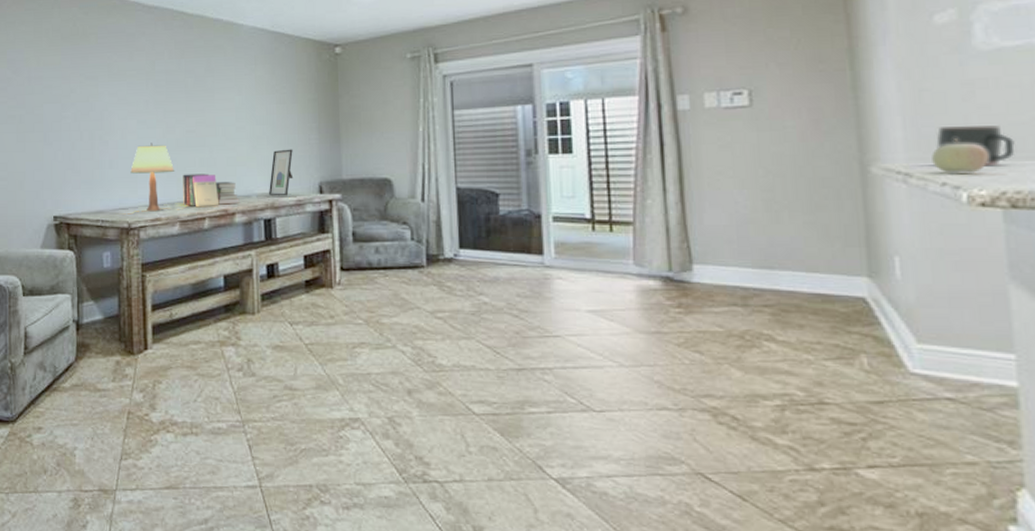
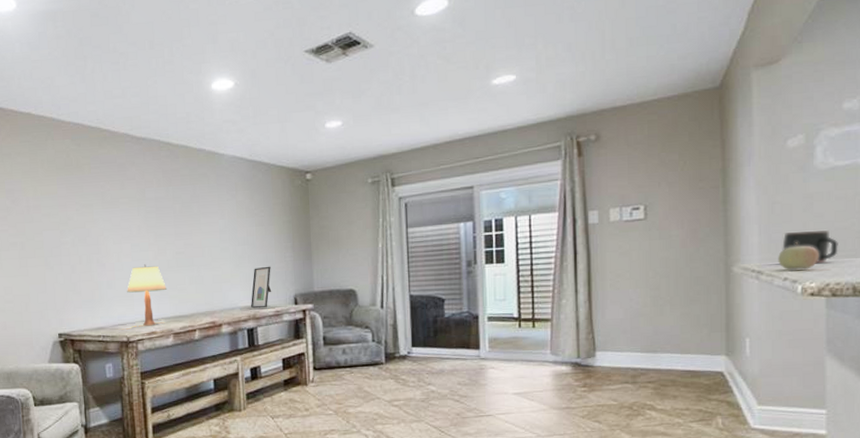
books: present [183,173,220,208] -> none [174,290,208,321]
books: present [215,182,240,205] -> none [204,297,226,318]

